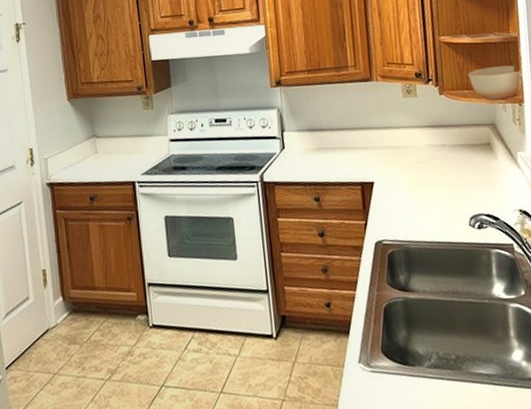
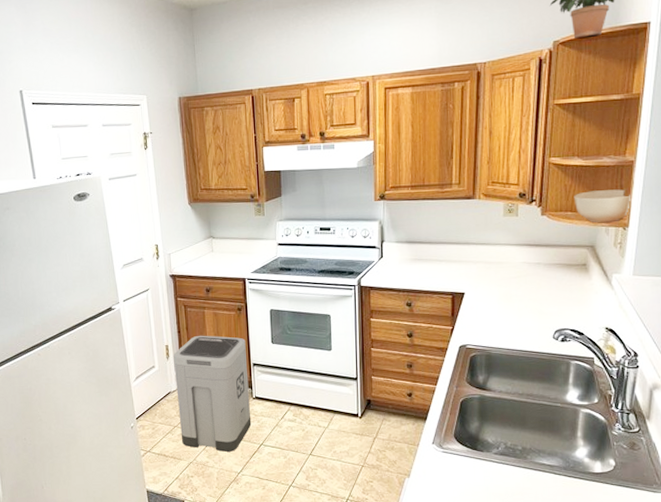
trash can: none [52,252,149,401] -> present [173,335,252,452]

